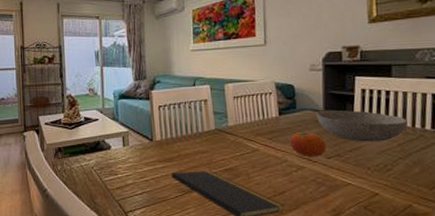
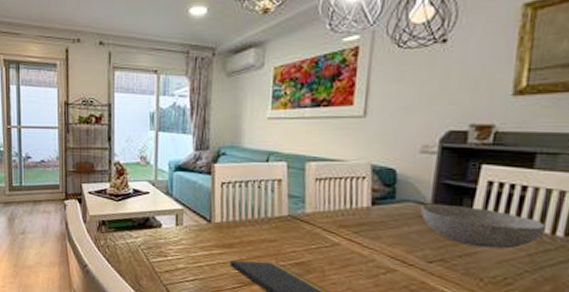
fruit: present [289,131,327,156] -> none [380,227,429,259]

